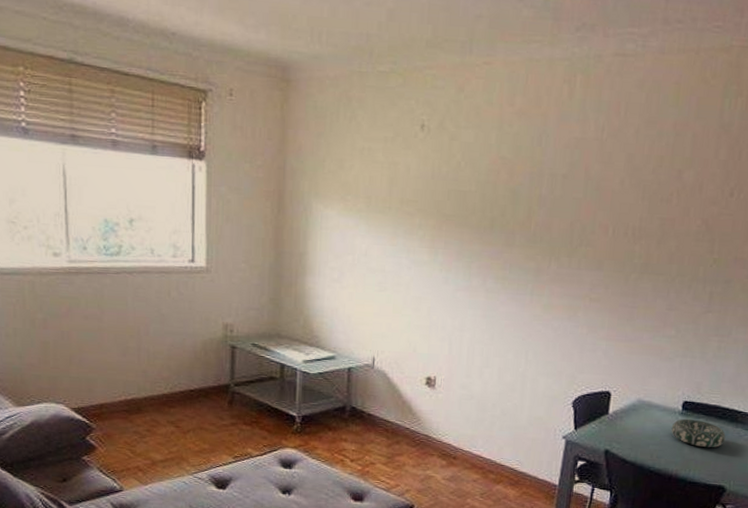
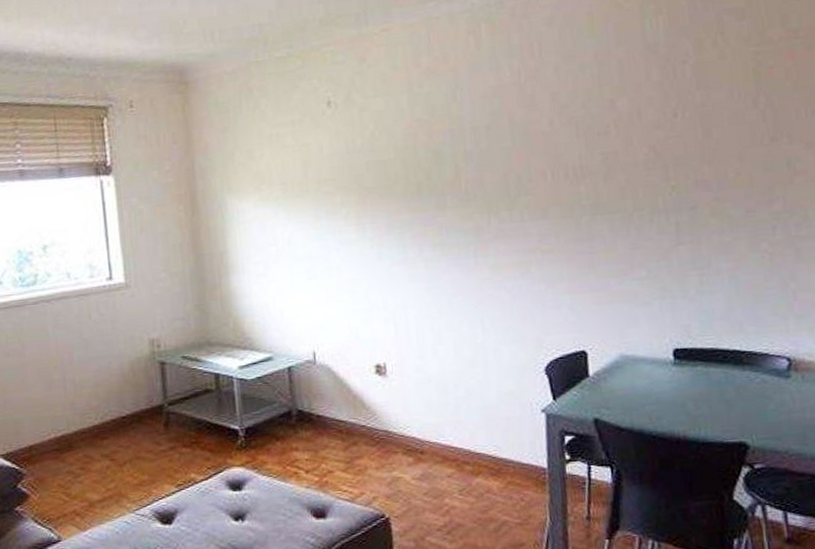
decorative bowl: present [671,418,726,448] -> none [666,368,734,400]

